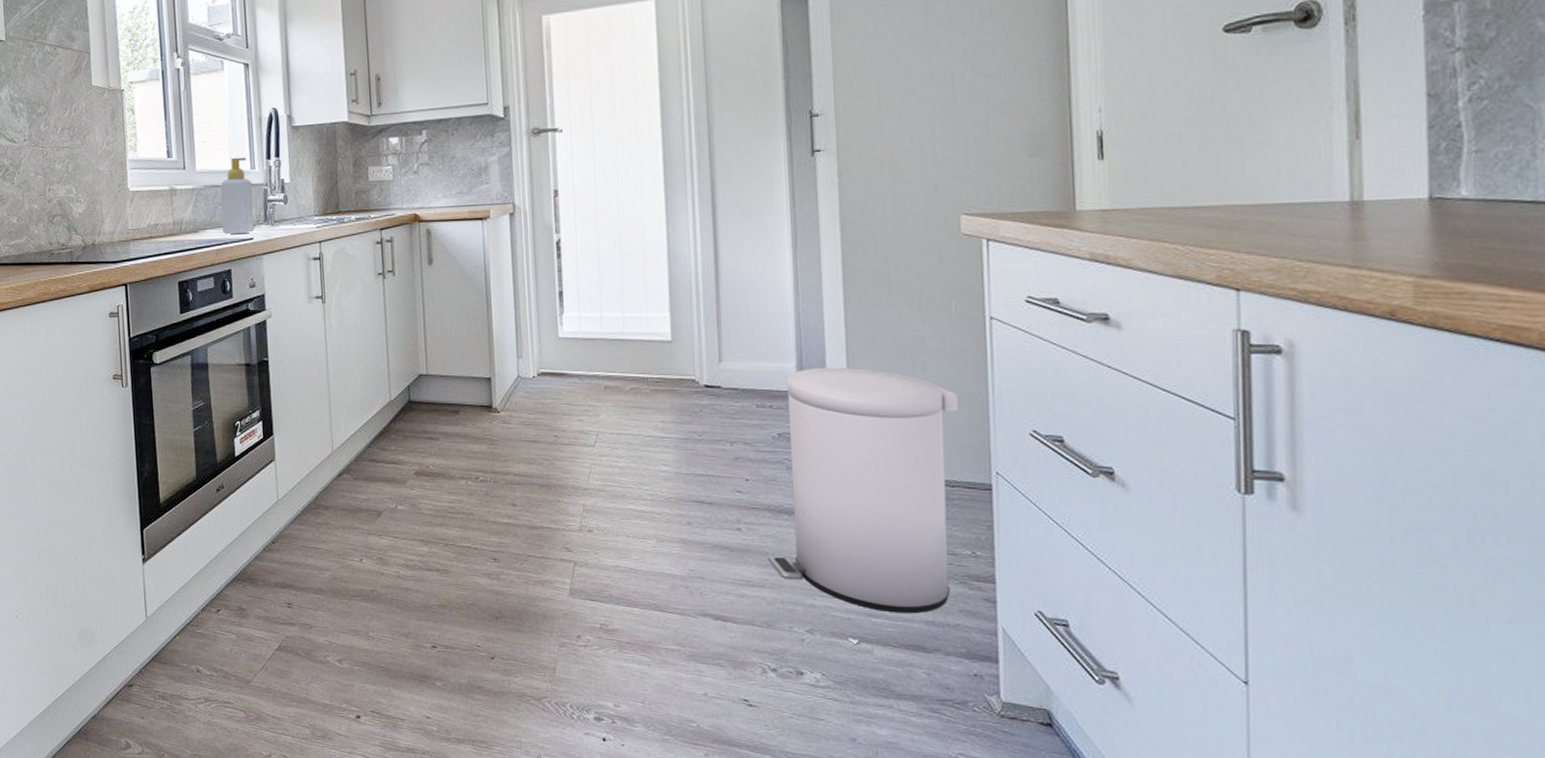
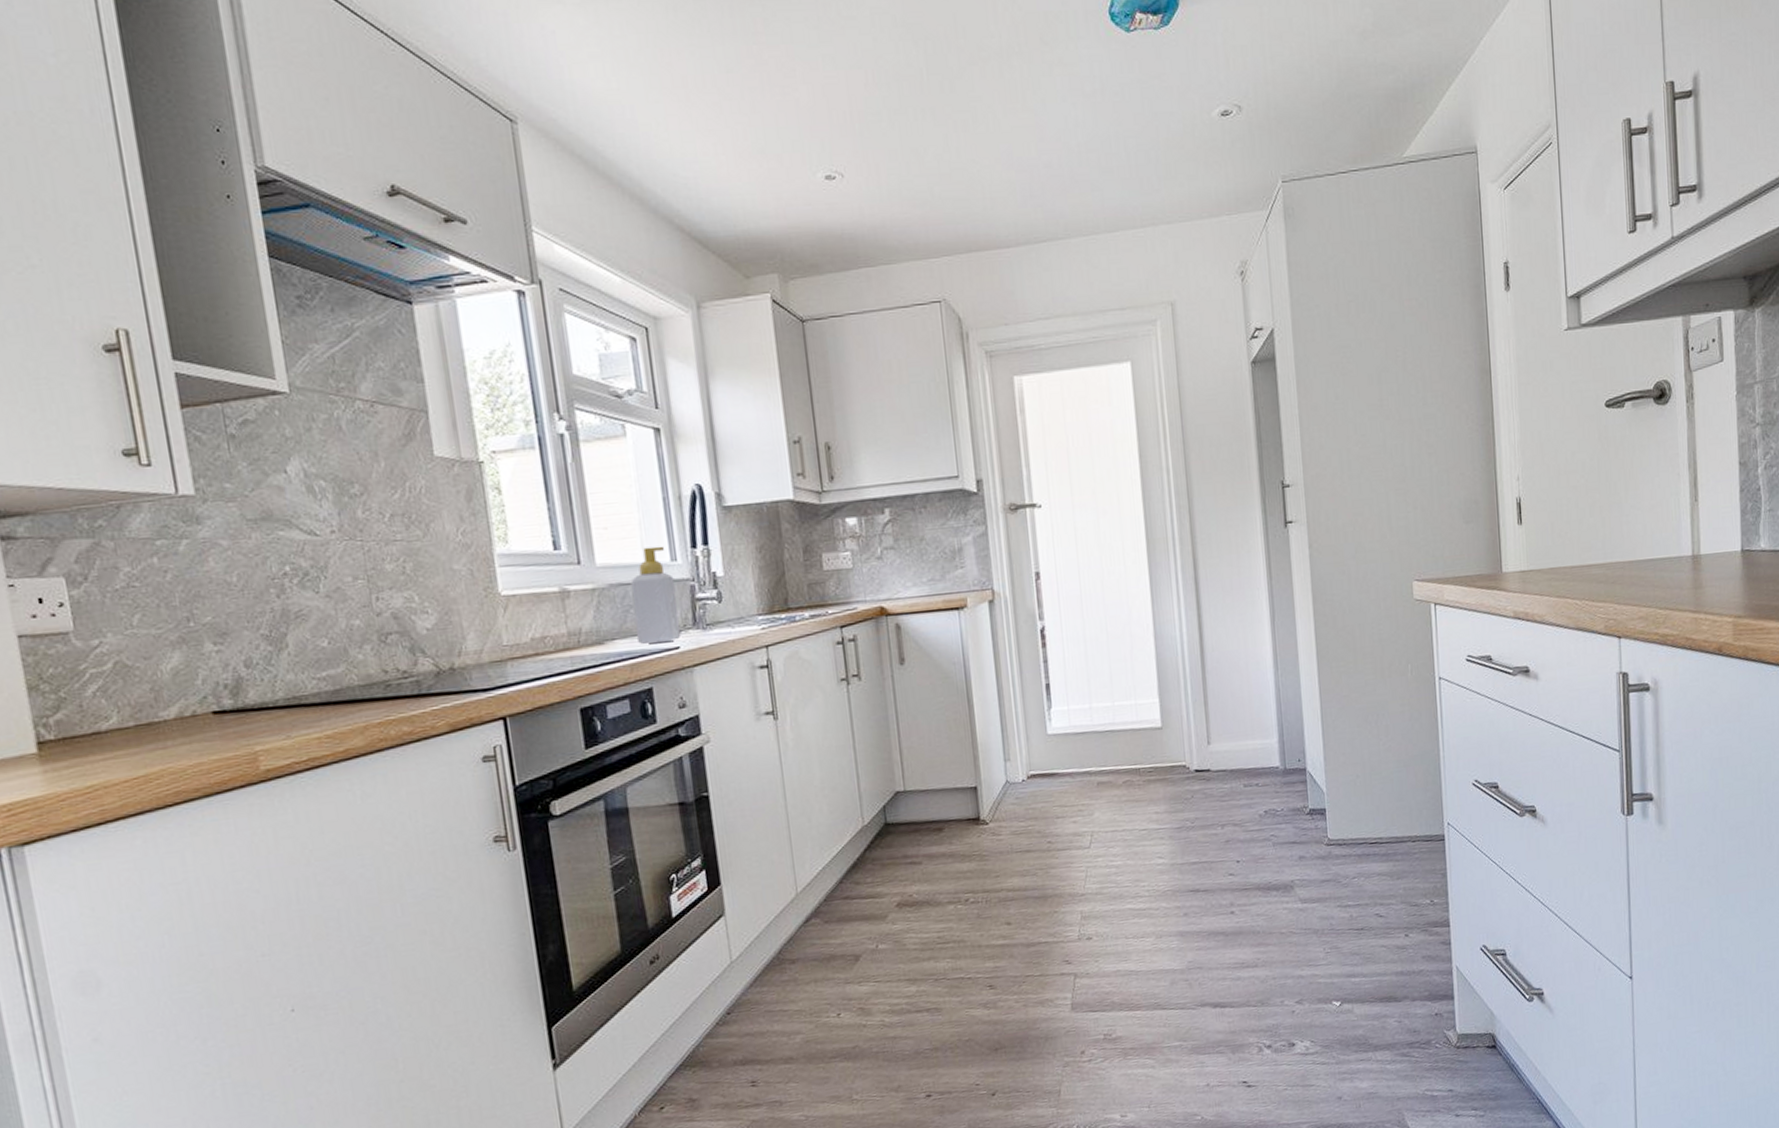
pedal bin: present [768,367,958,614] -> none [1259,737,1416,971]

